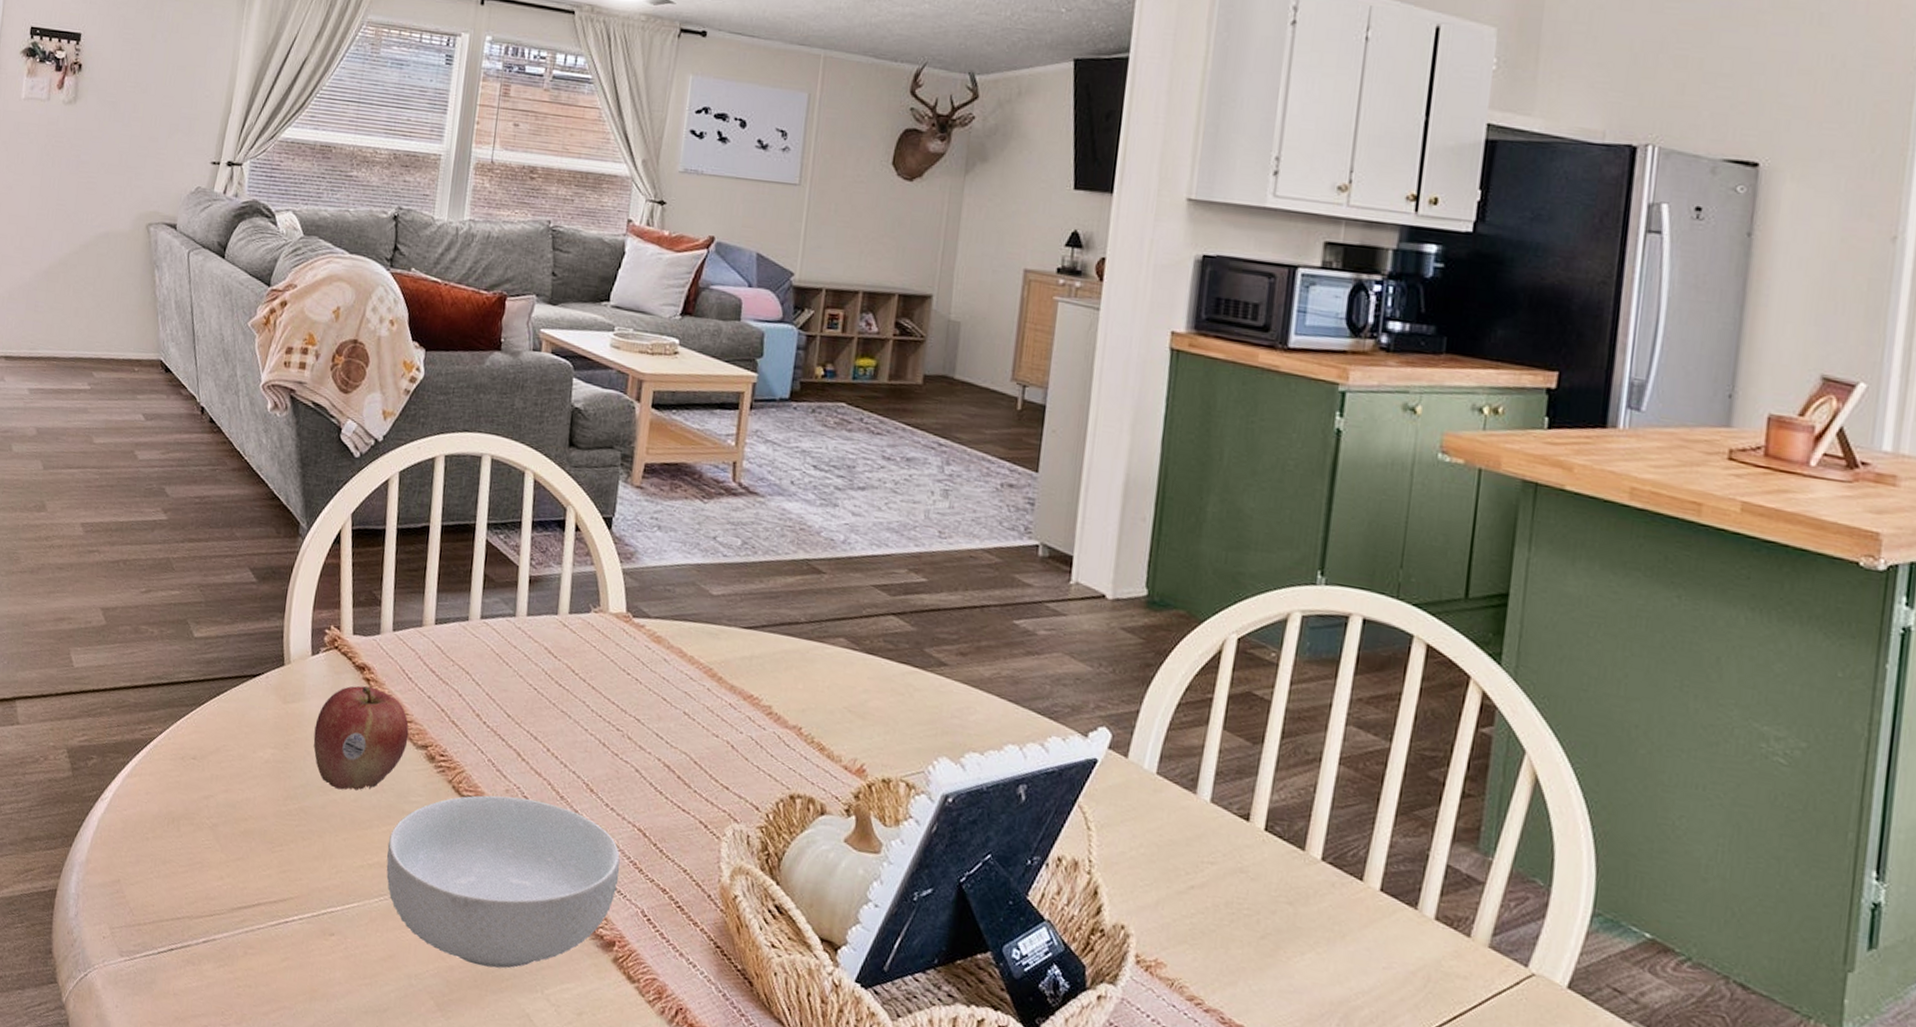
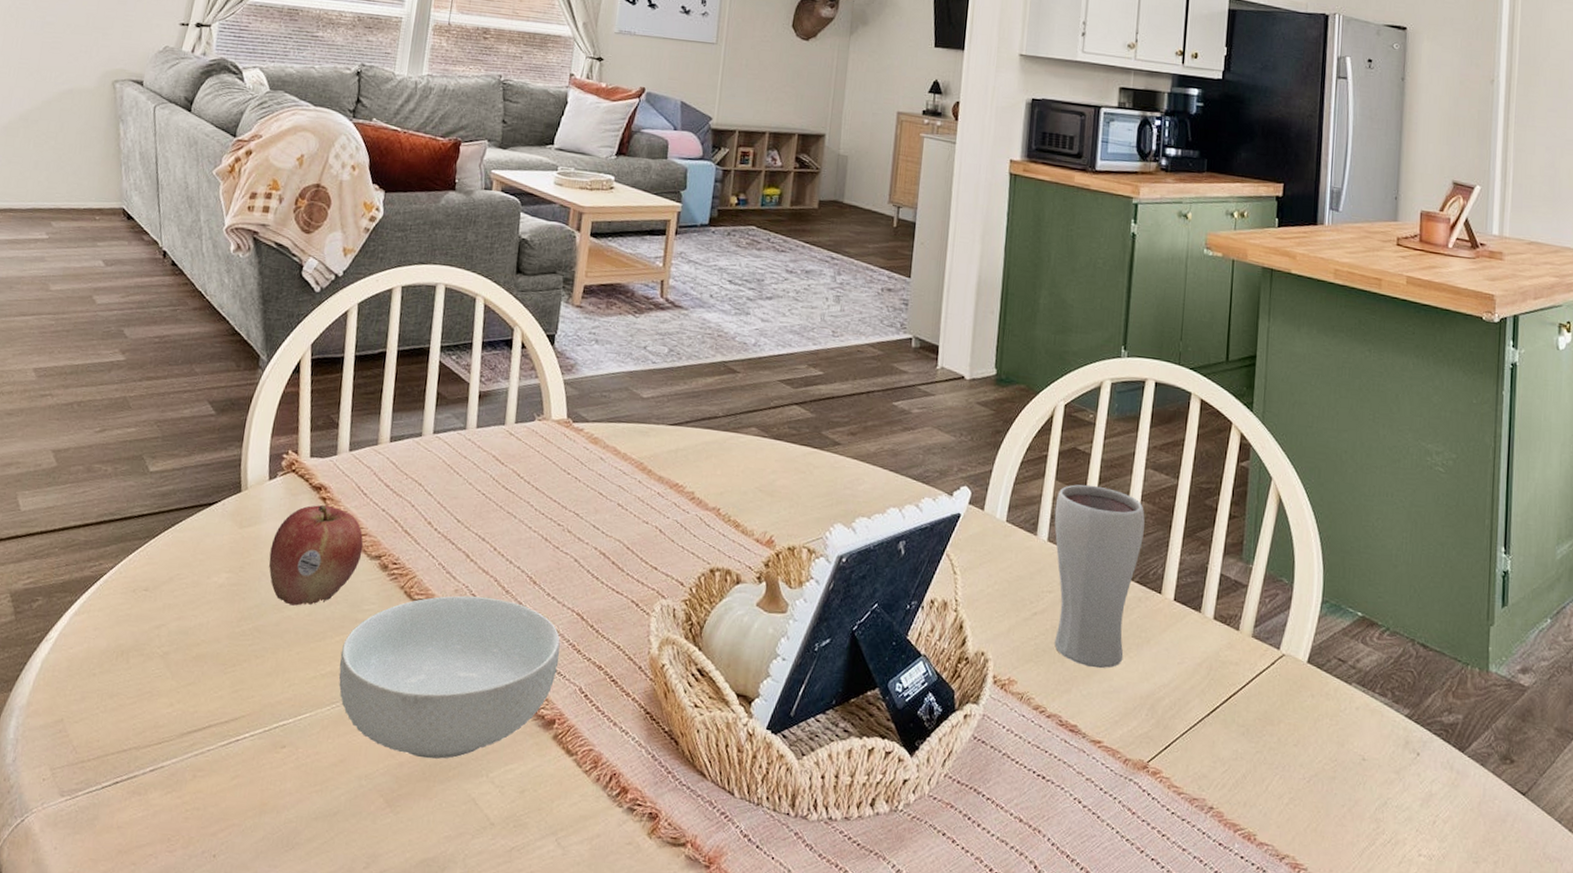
drinking glass: none [1217,736,1344,963] -> present [1054,484,1145,669]

